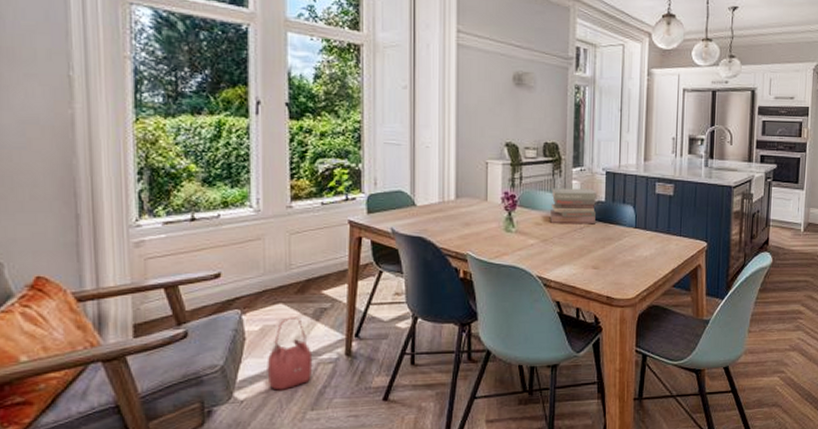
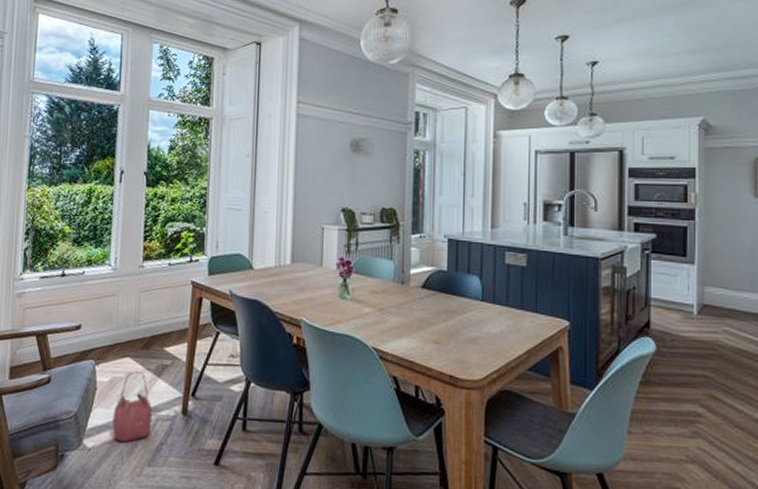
books: present [550,188,597,225] -> none [387,255,438,295]

